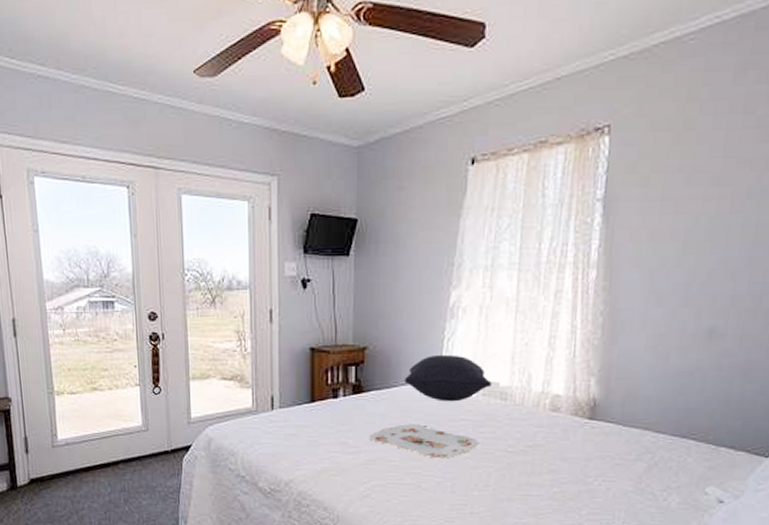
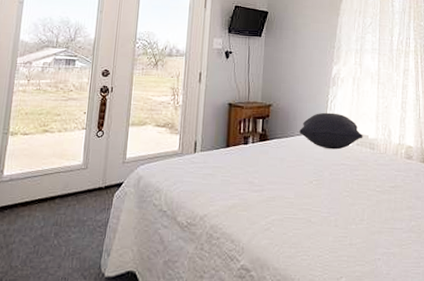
serving tray: present [369,424,479,459] -> none [271,167,355,197]

